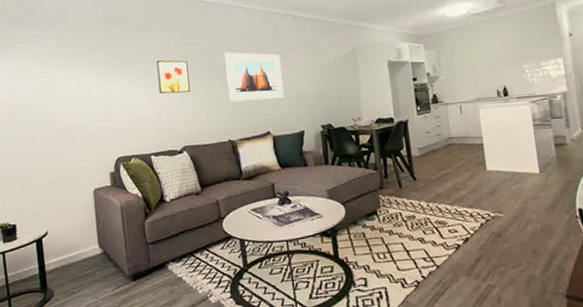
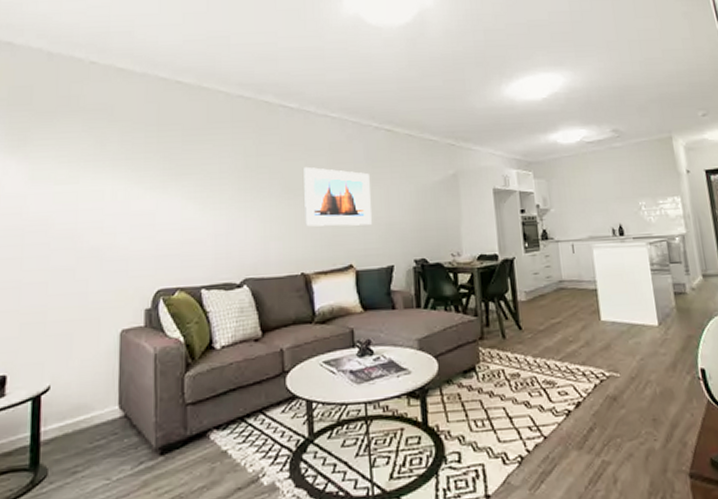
wall art: present [156,60,190,94] -> none [219,171,258,213]

